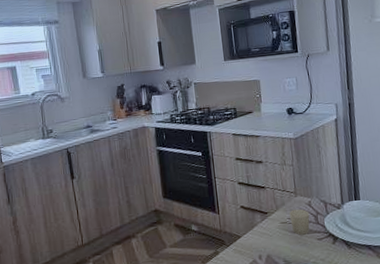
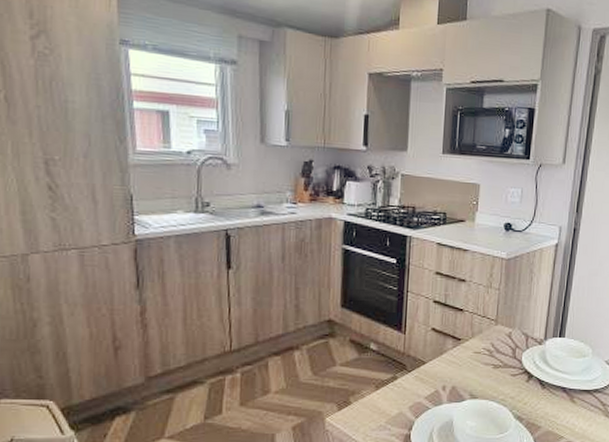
candle: present [289,209,310,235] -> none [485,339,508,368]

